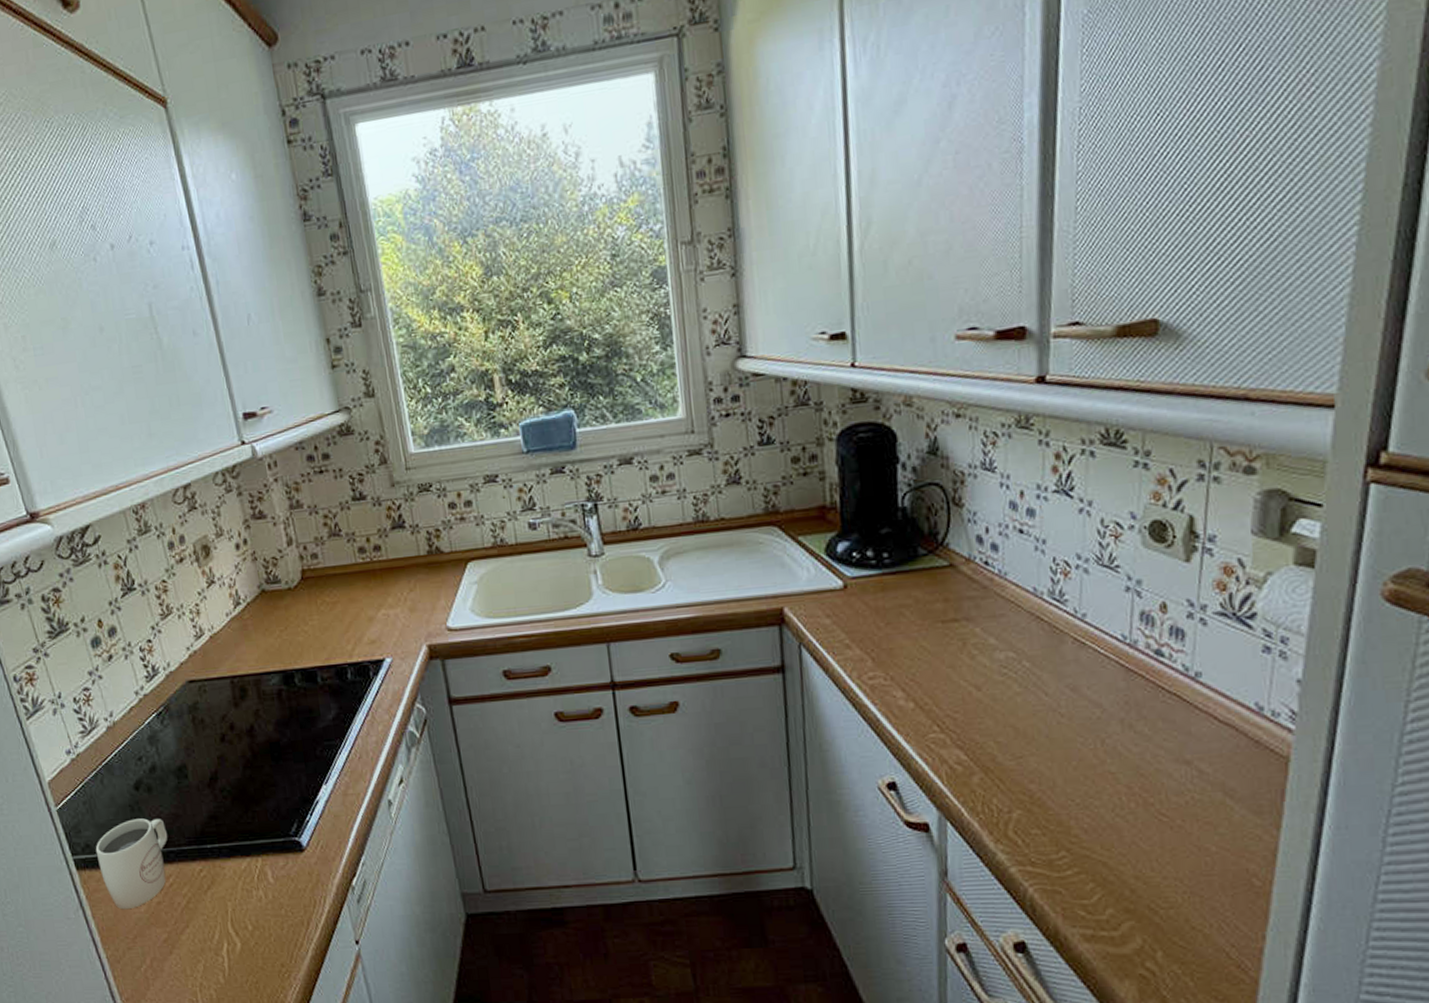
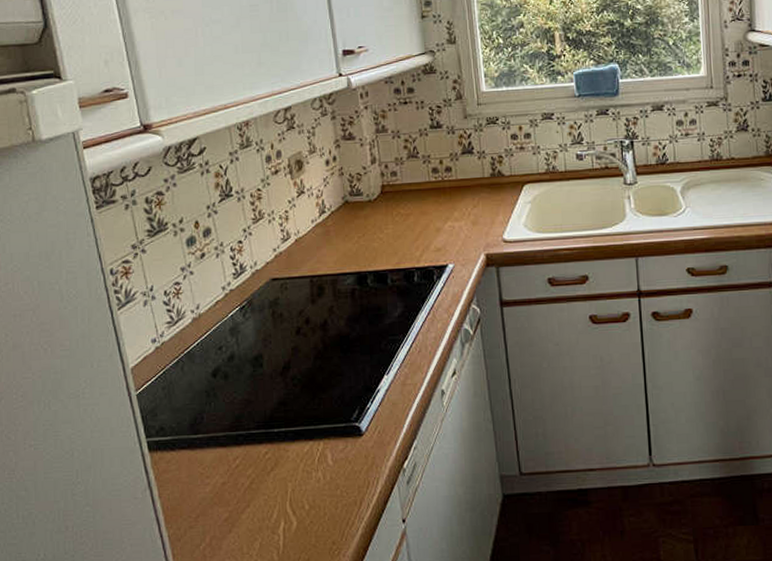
mug: present [95,818,168,910] -> none [169,403,239,490]

